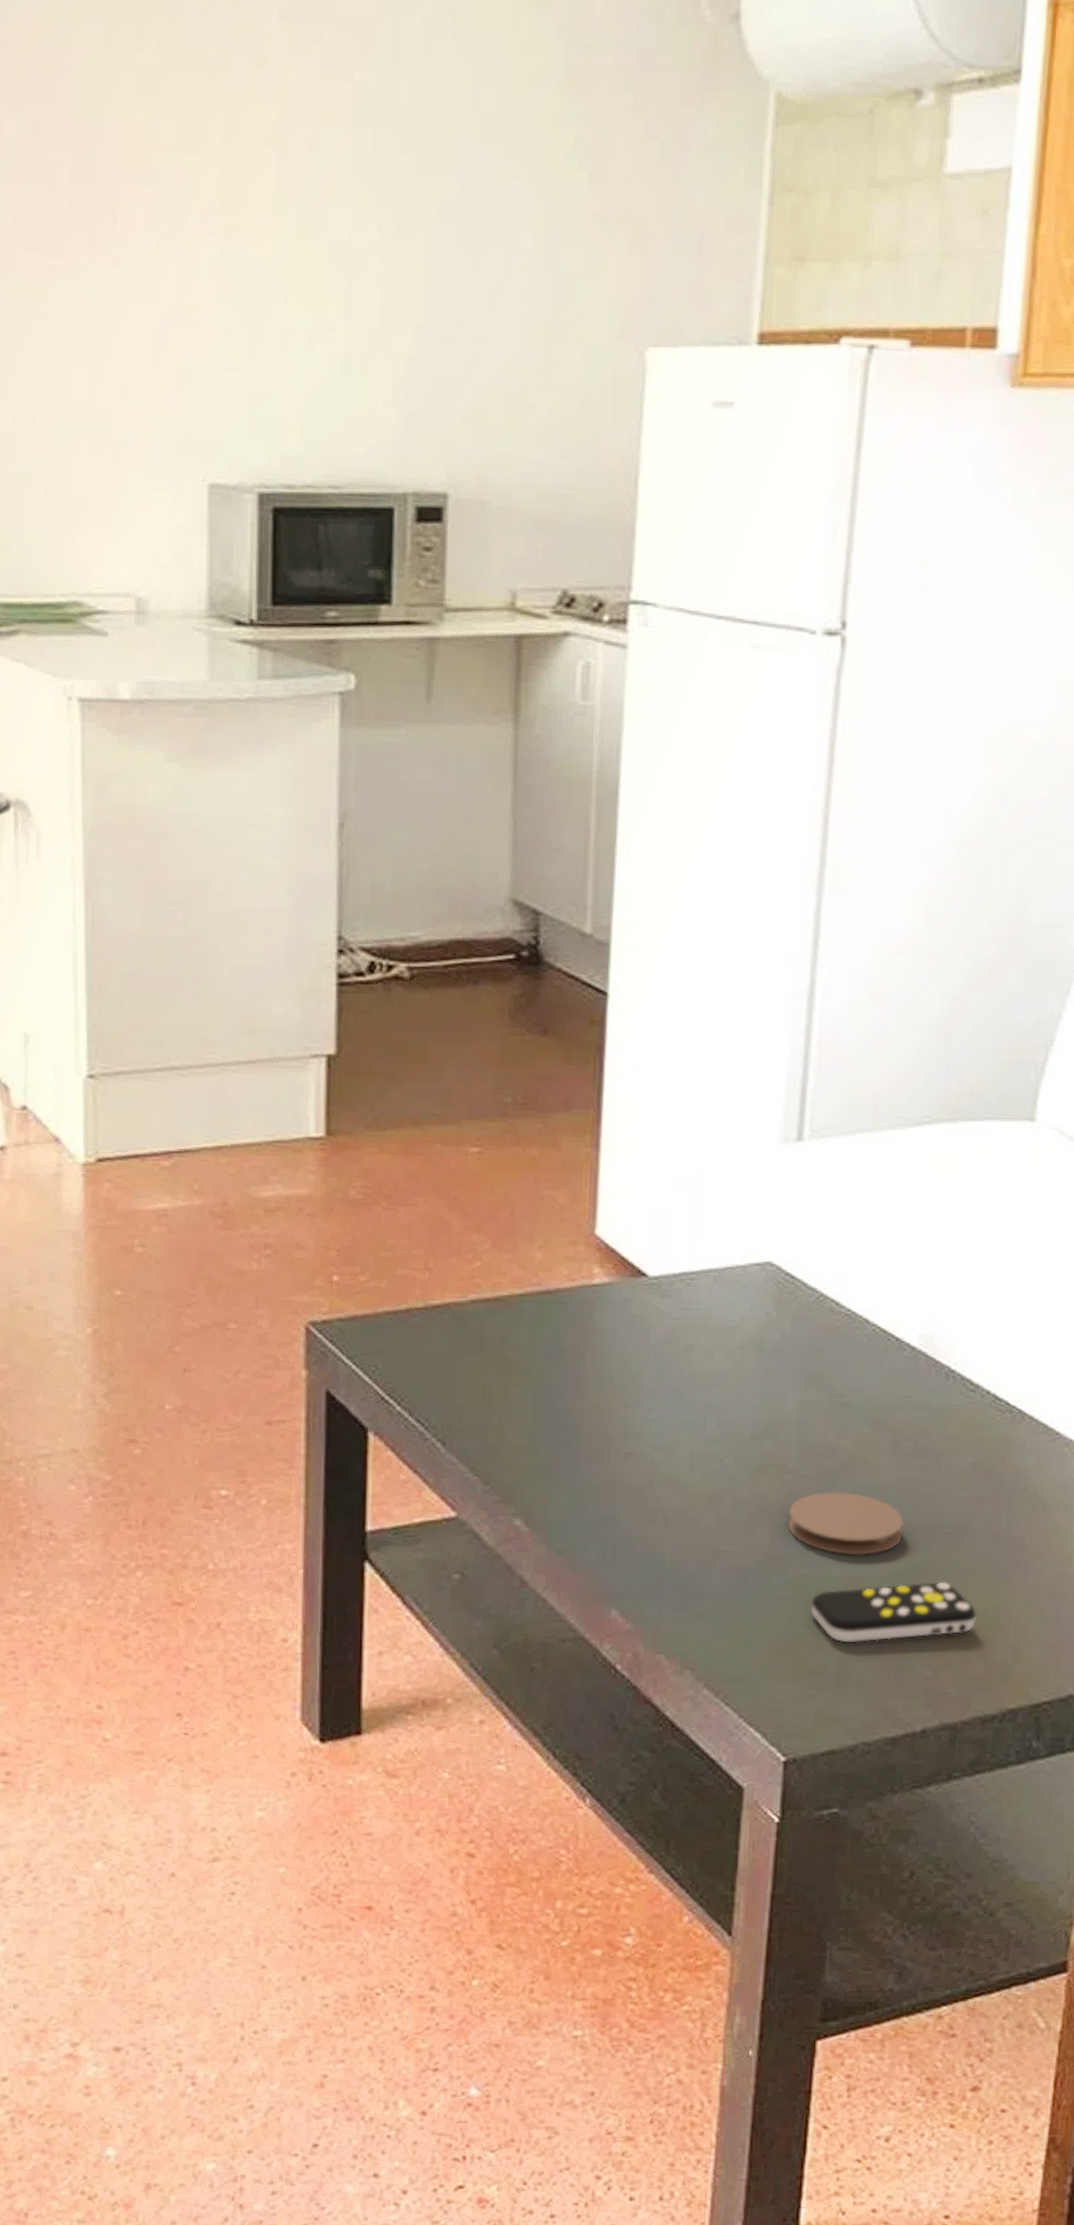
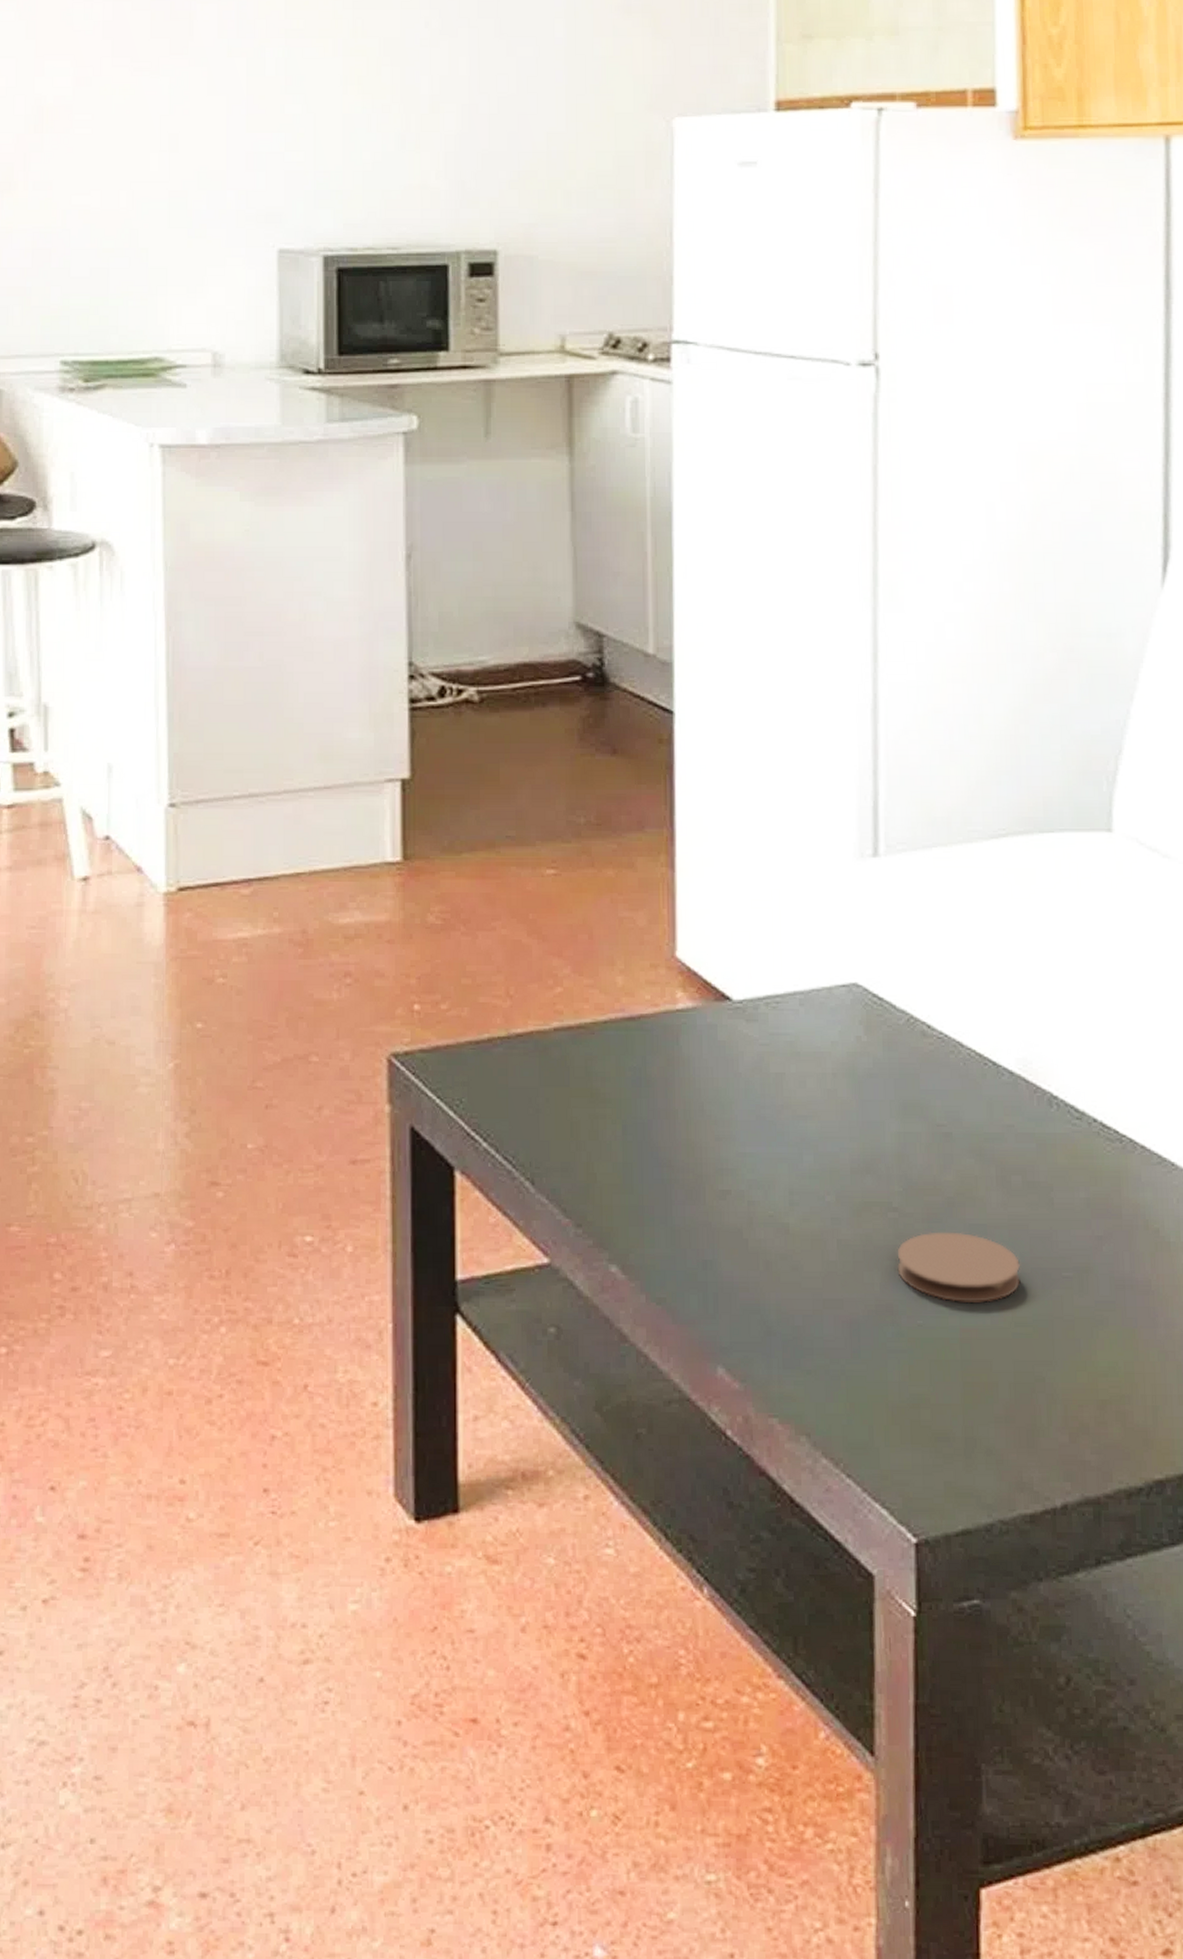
remote control: present [810,1581,977,1643] -> none [929,1332,1108,1404]

